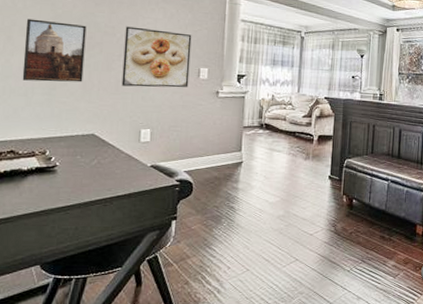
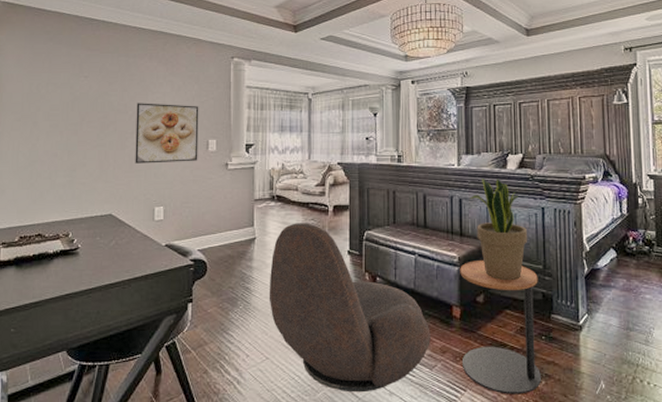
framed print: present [22,18,87,82] -> none [46,103,102,164]
armchair: none [252,149,397,298] -> present [269,223,431,393]

